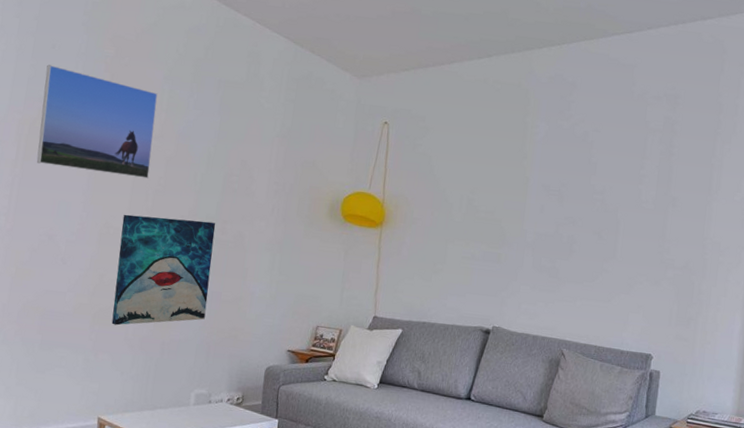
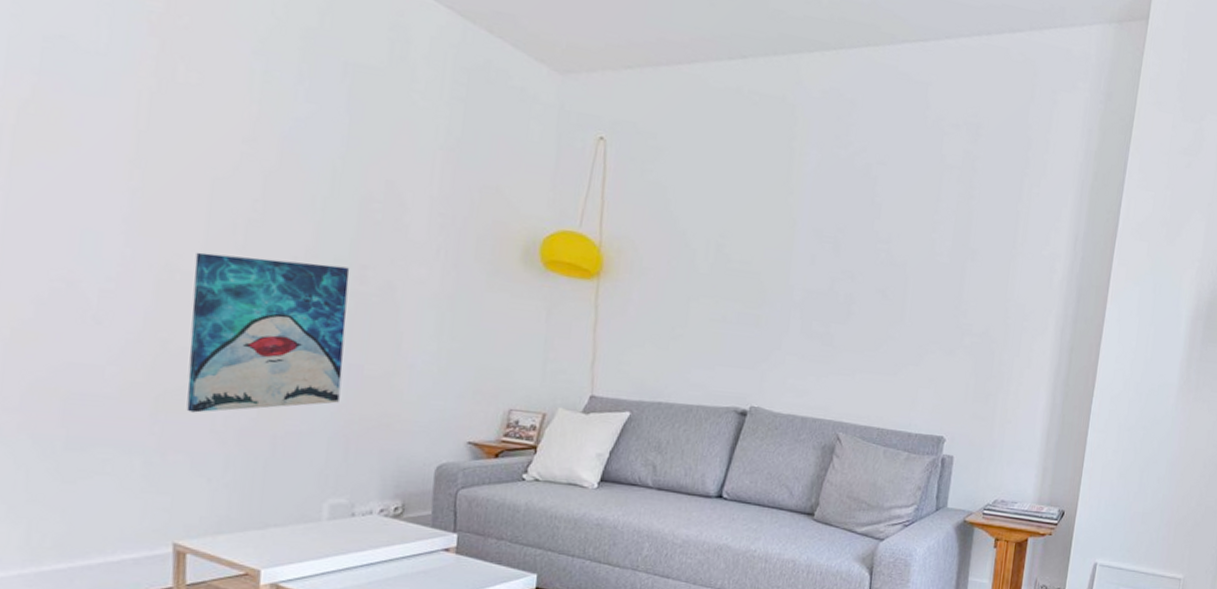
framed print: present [36,64,158,179] -> none [35,16,244,201]

